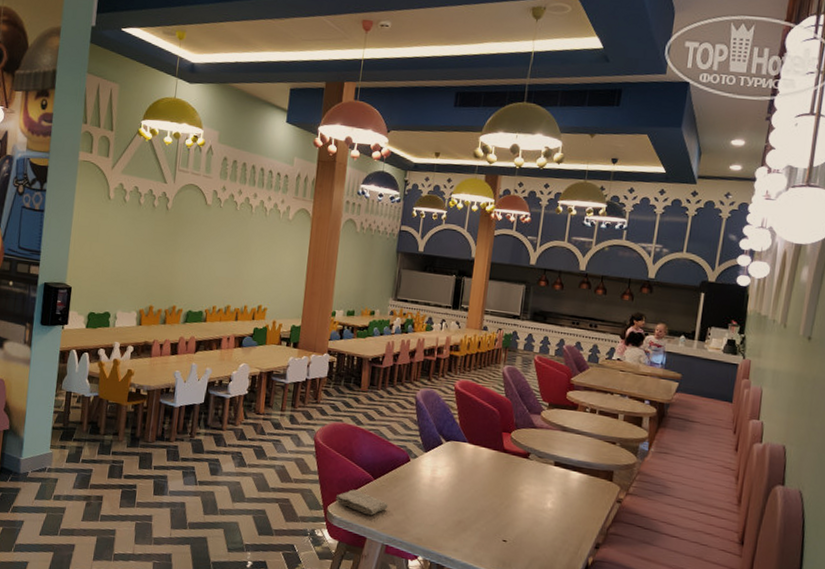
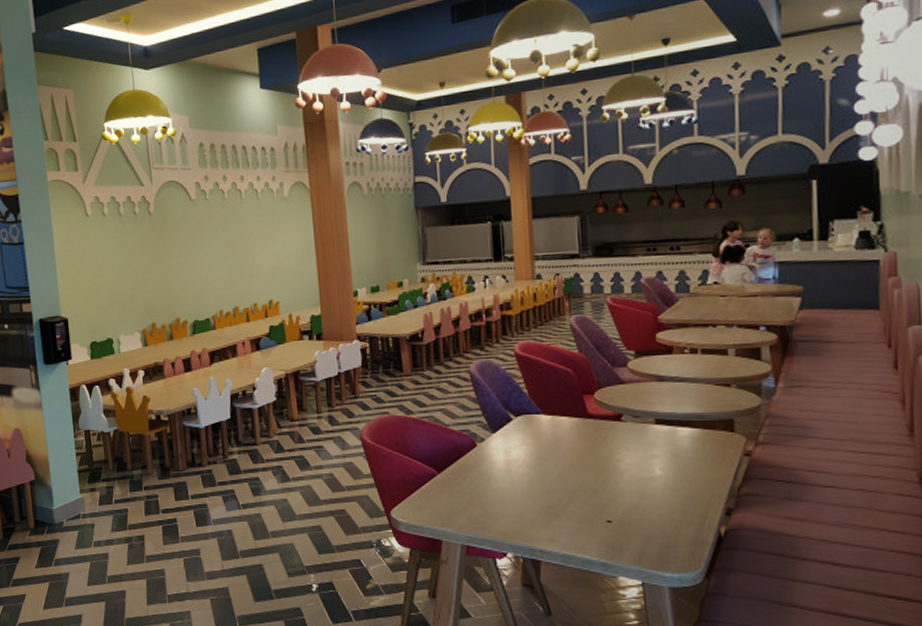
washcloth: present [335,489,388,516] -> none [397,488,461,515]

